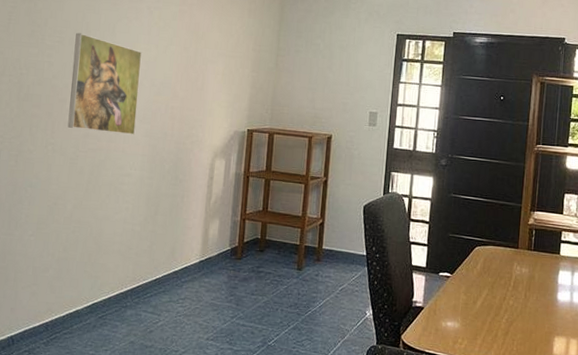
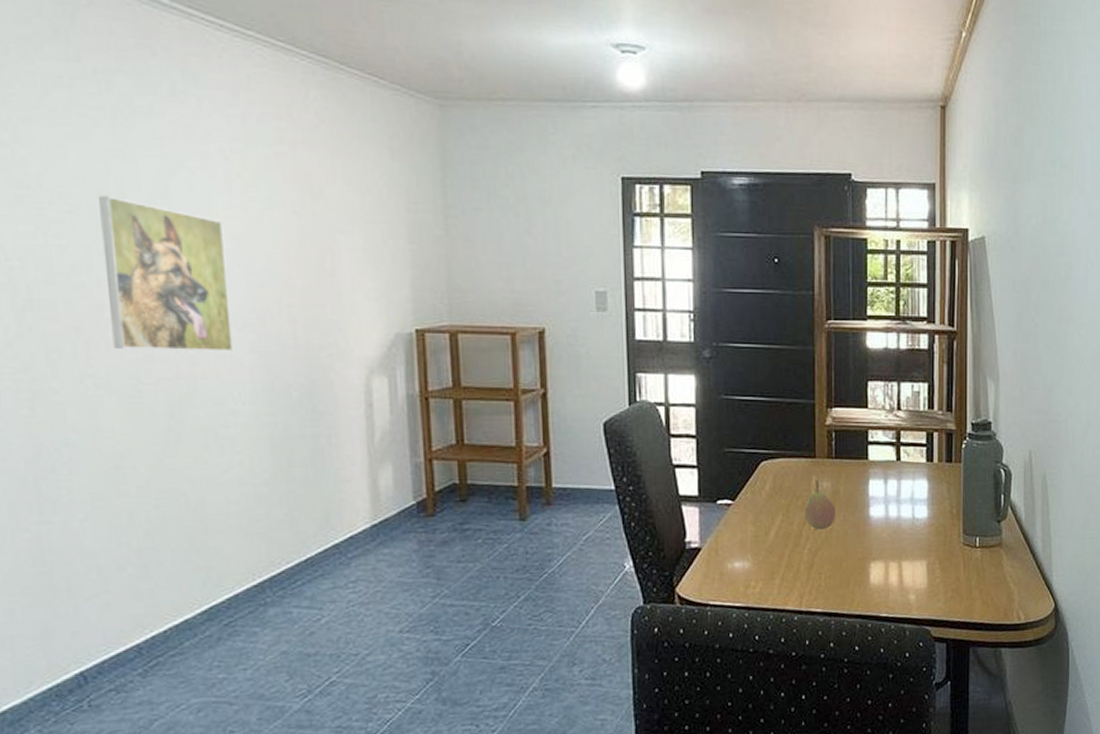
fruit: none [505,265,530,306] -> present [804,479,835,530]

